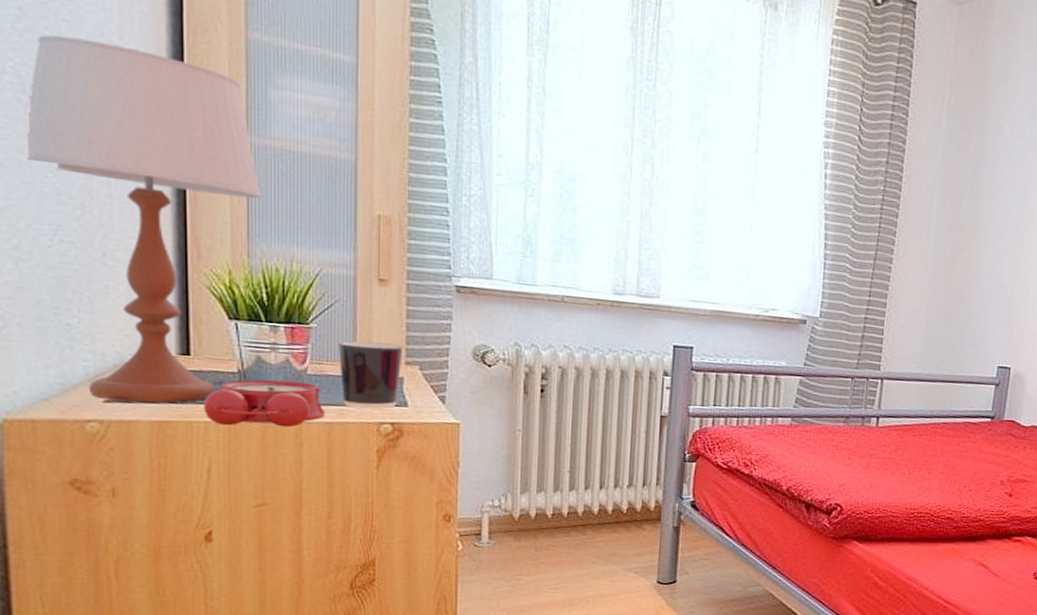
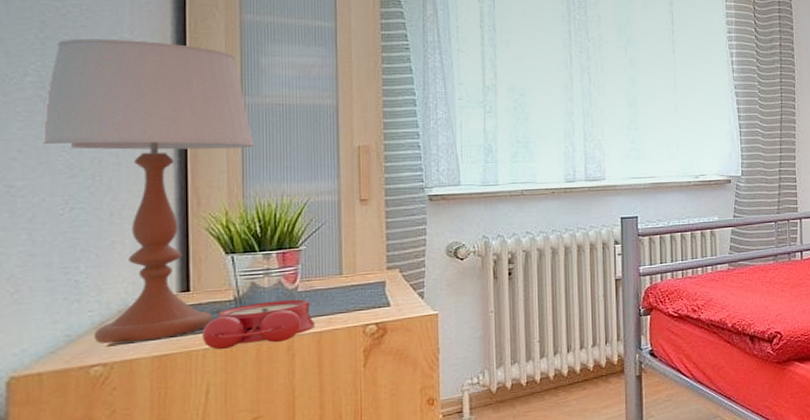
mug: present [339,341,403,409] -> none [326,253,384,315]

